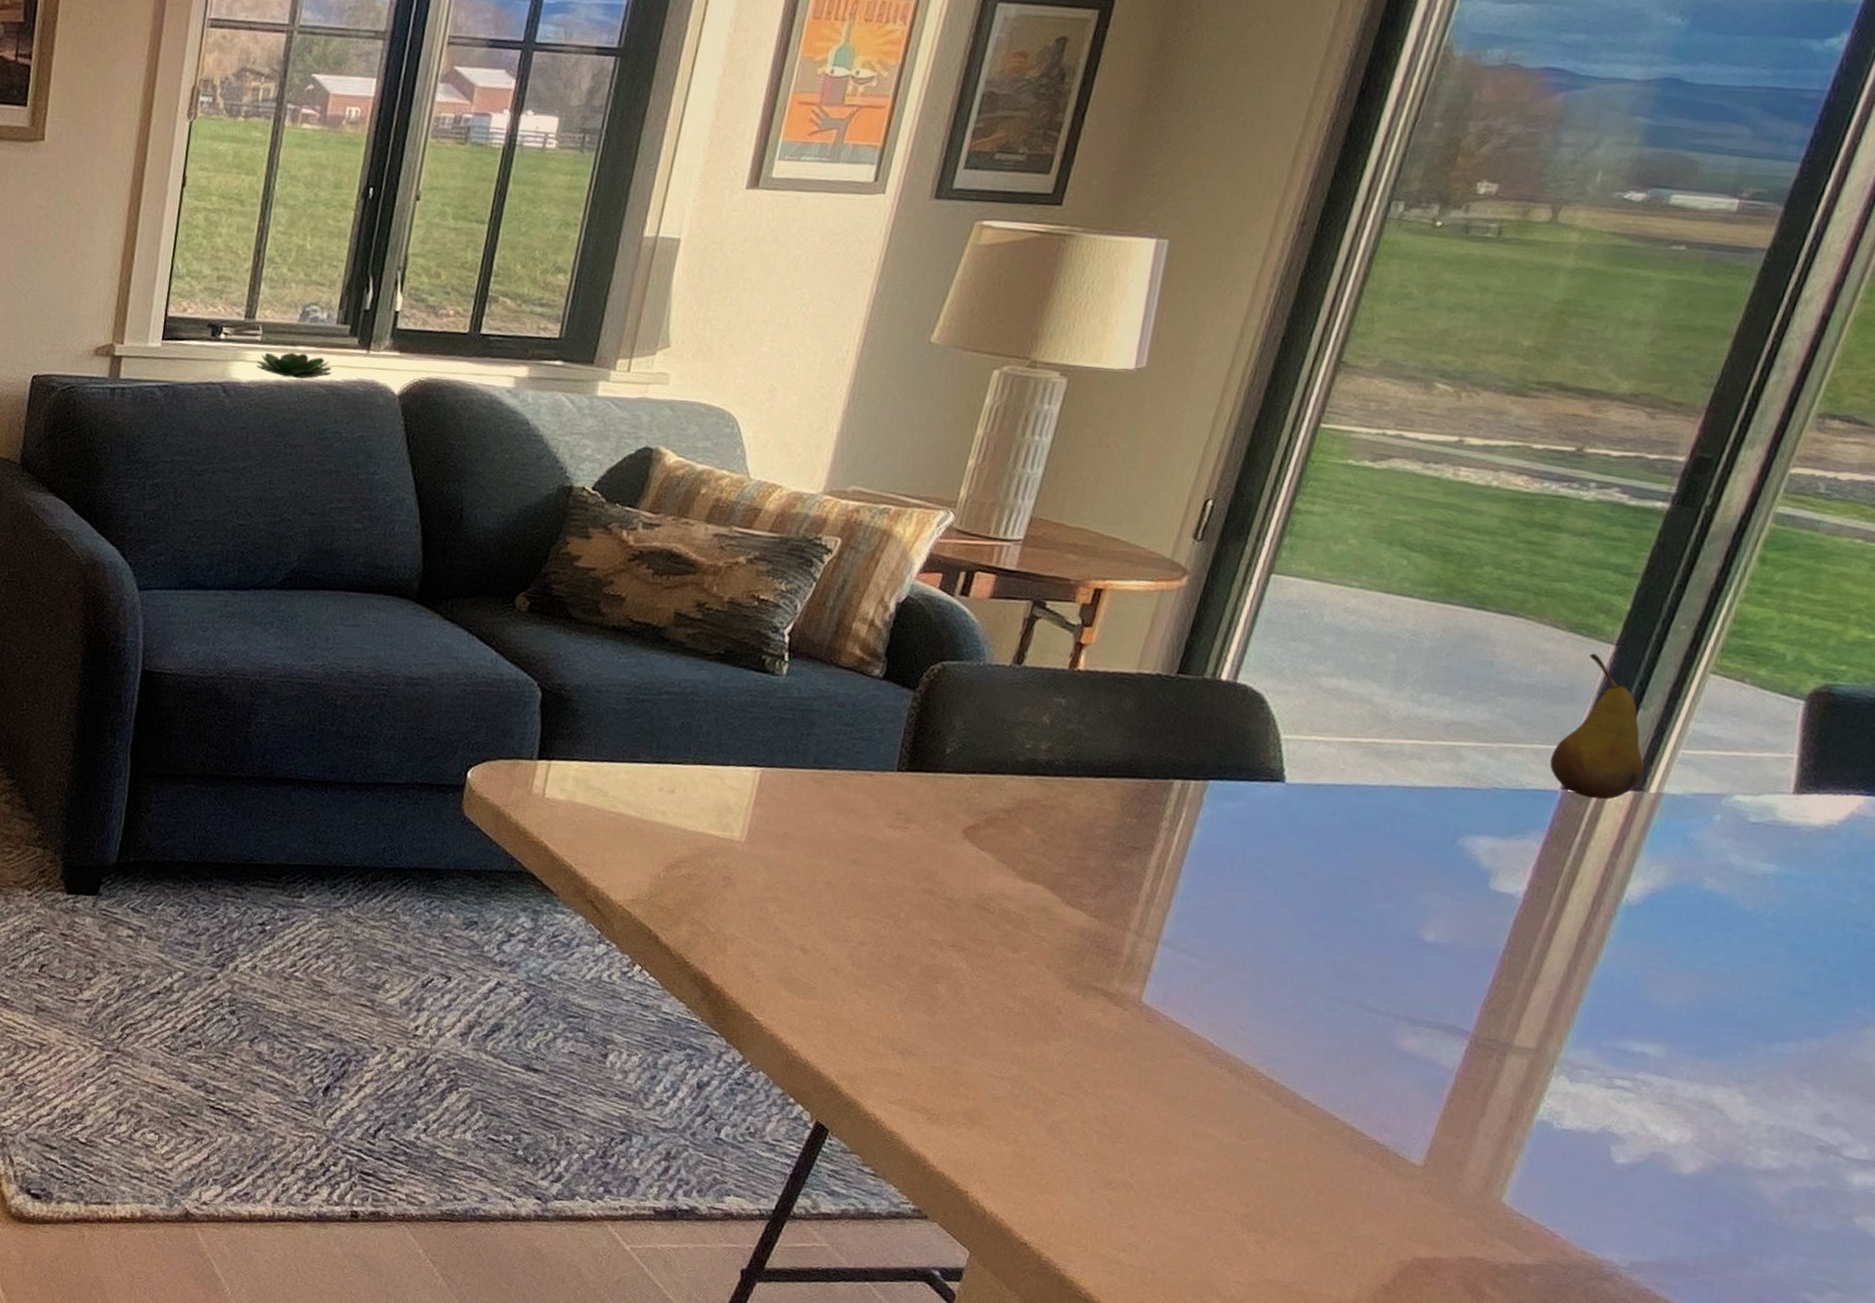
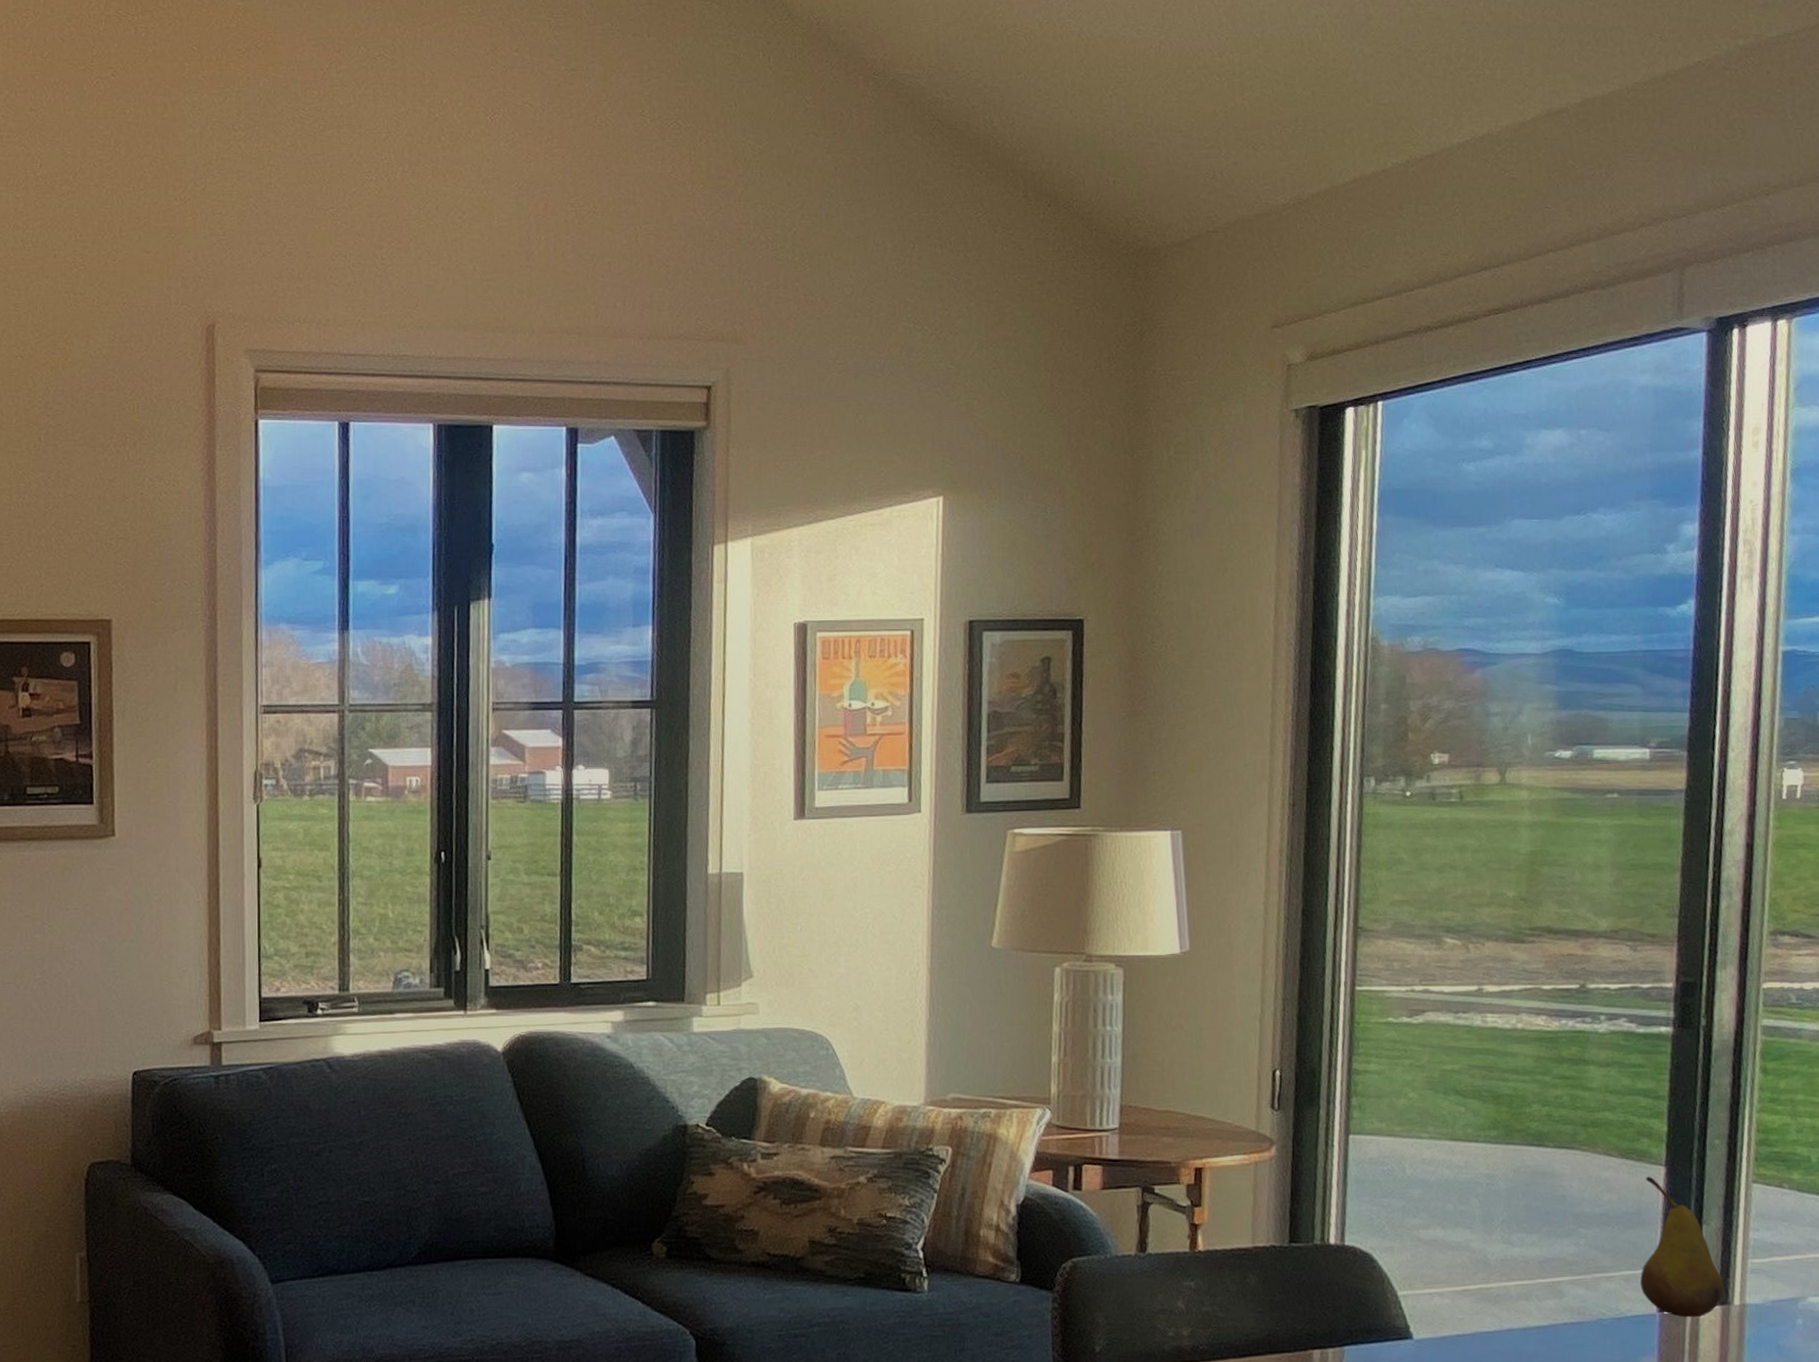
succulent plant: present [256,352,332,379] -> none [357,1020,434,1046]

